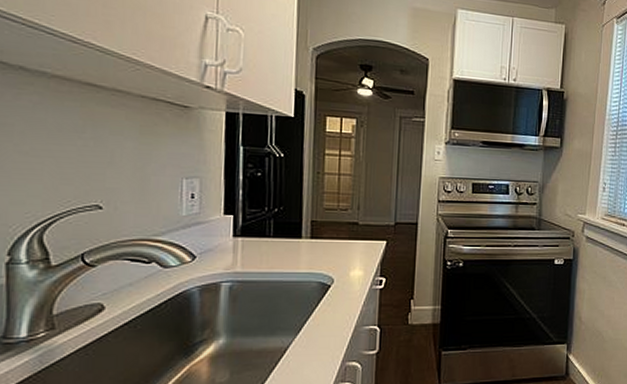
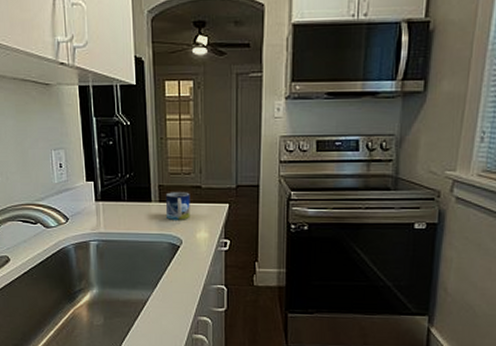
mug: none [317,228,346,258] -> present [165,192,190,220]

